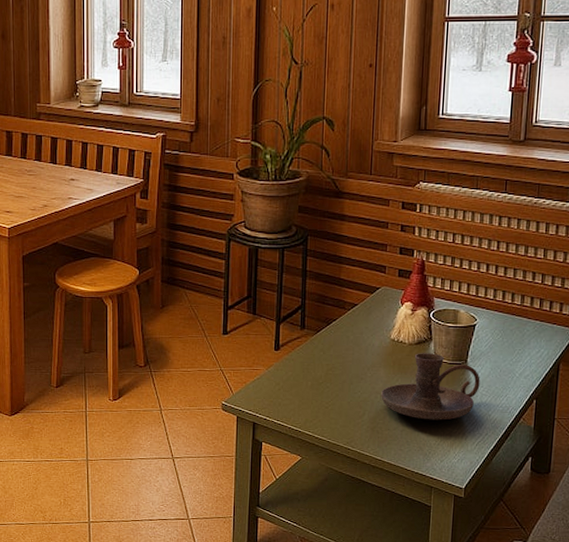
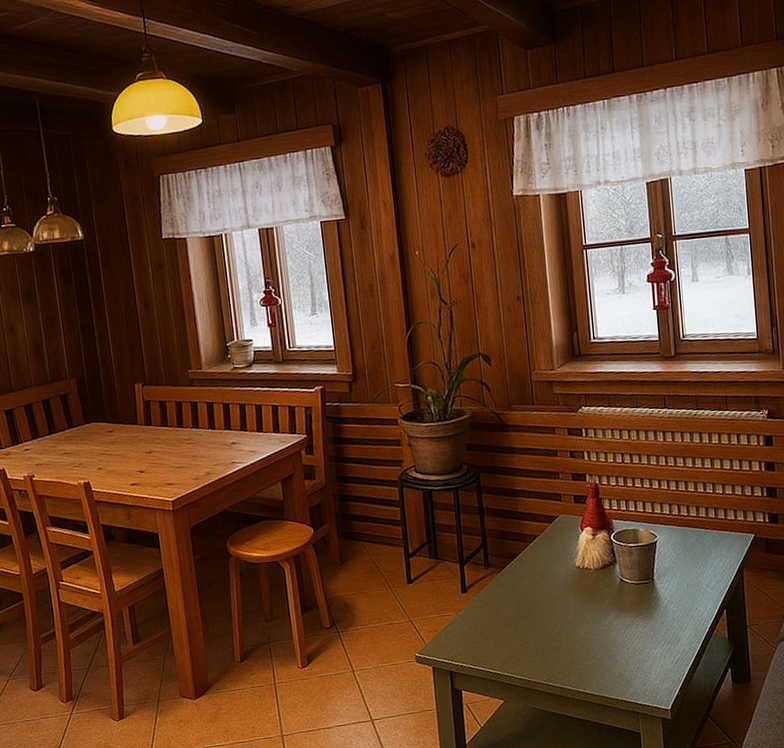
candle holder: present [381,353,480,420] -> none [574,575,670,645]

